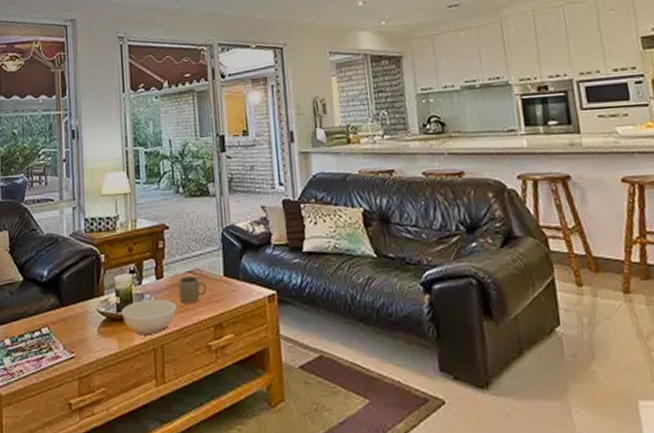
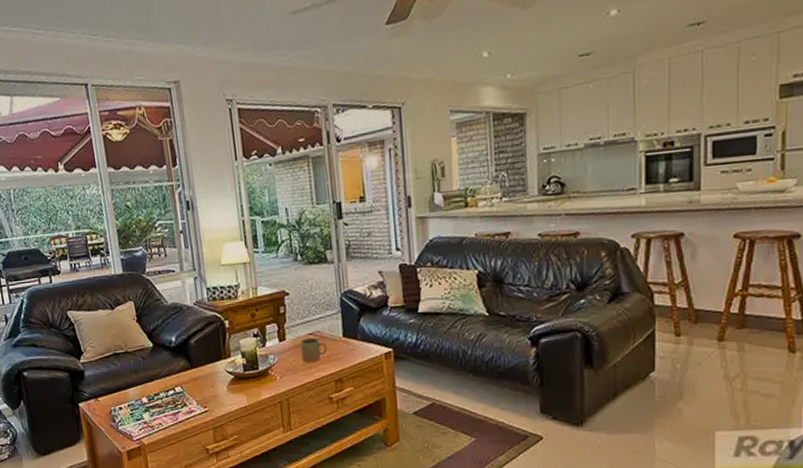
bowl: present [120,299,177,335] -> none [247,359,300,391]

